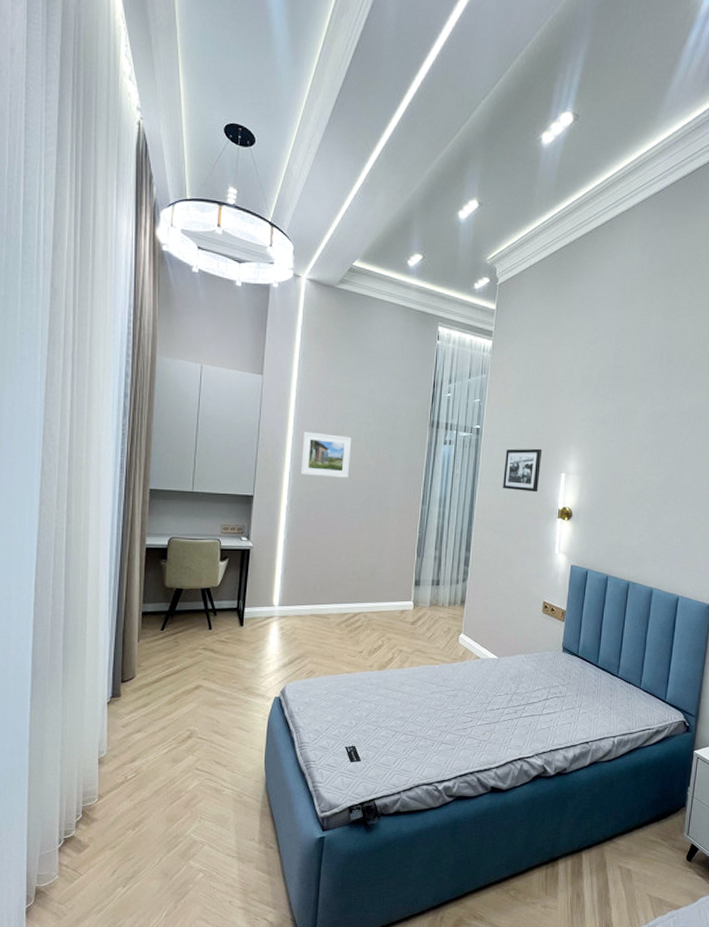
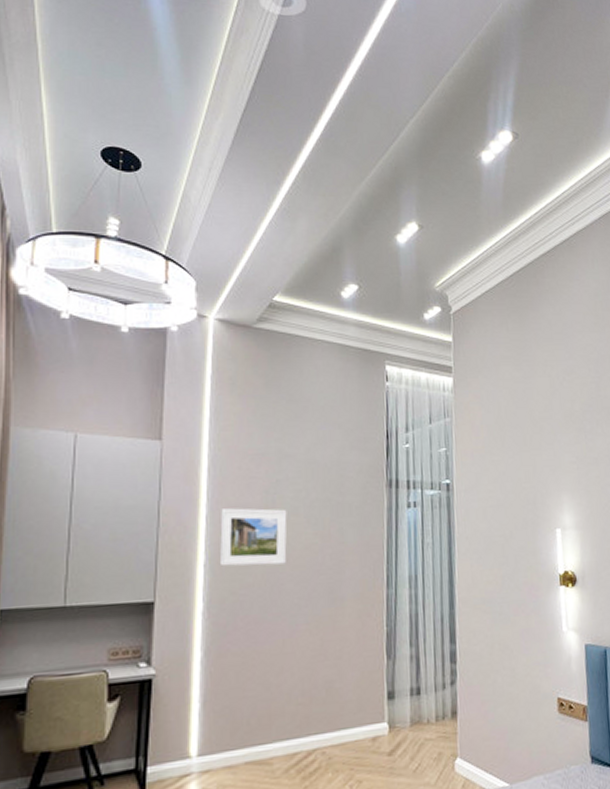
picture frame: present [503,448,543,493] -> none [485,501,531,557]

